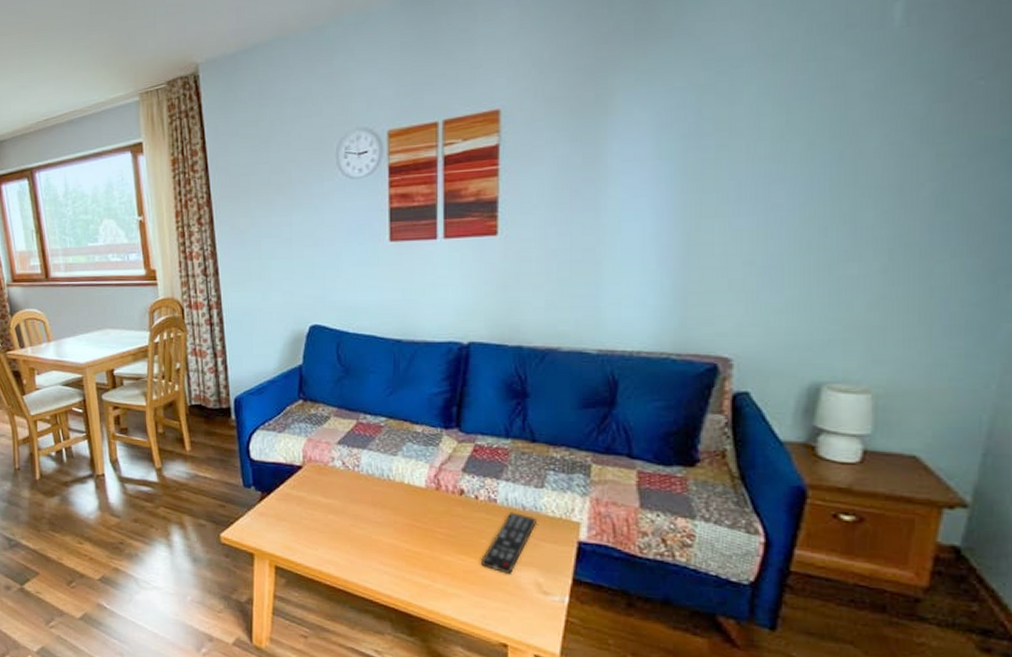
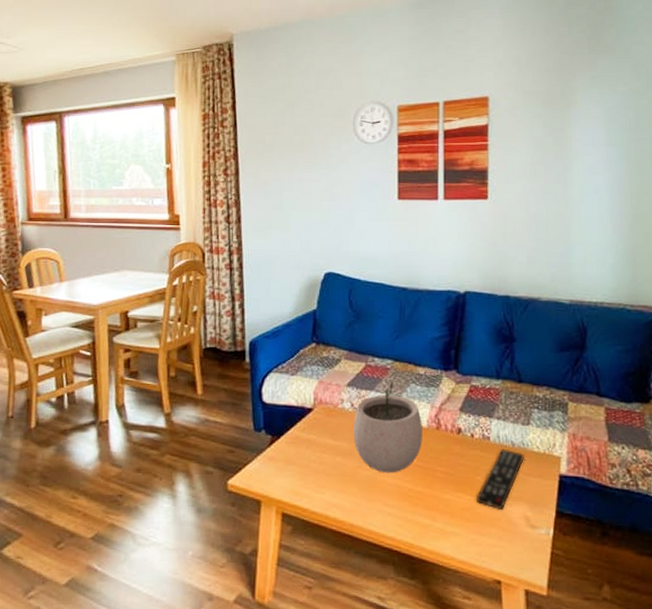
plant pot: none [345,439,422,533] -> present [353,381,424,474]

